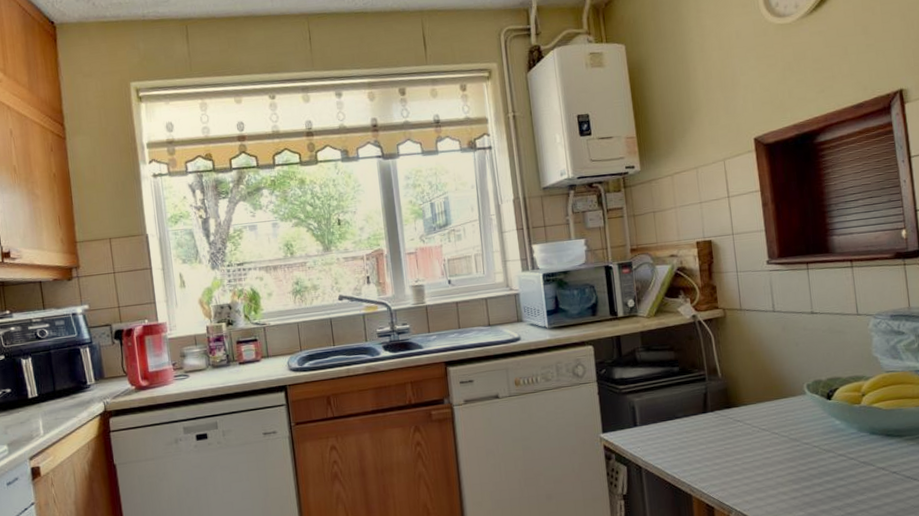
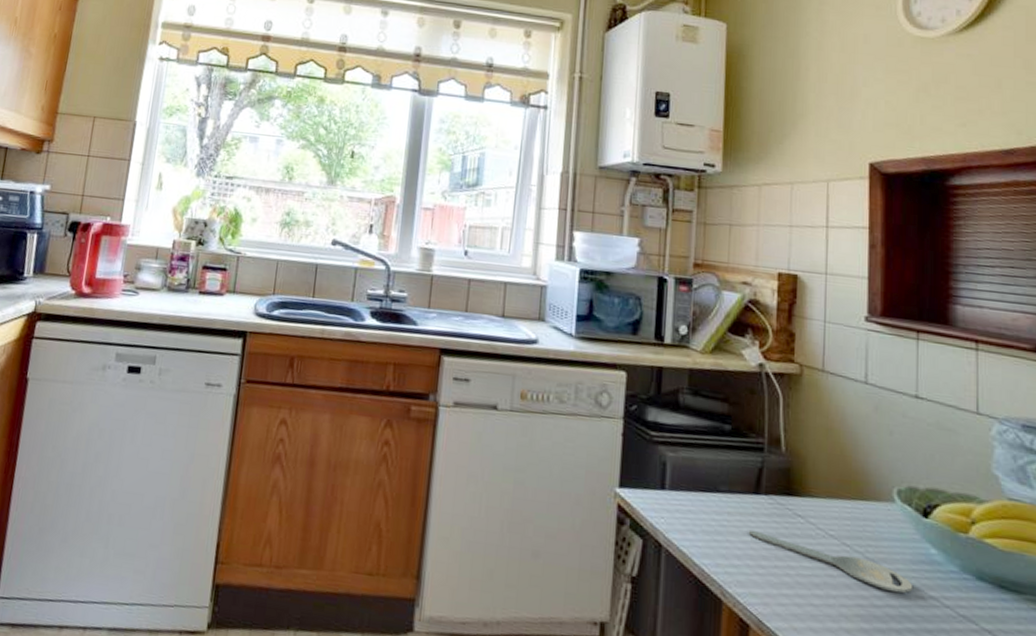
key: none [703,439,827,459] -> present [748,529,913,593]

